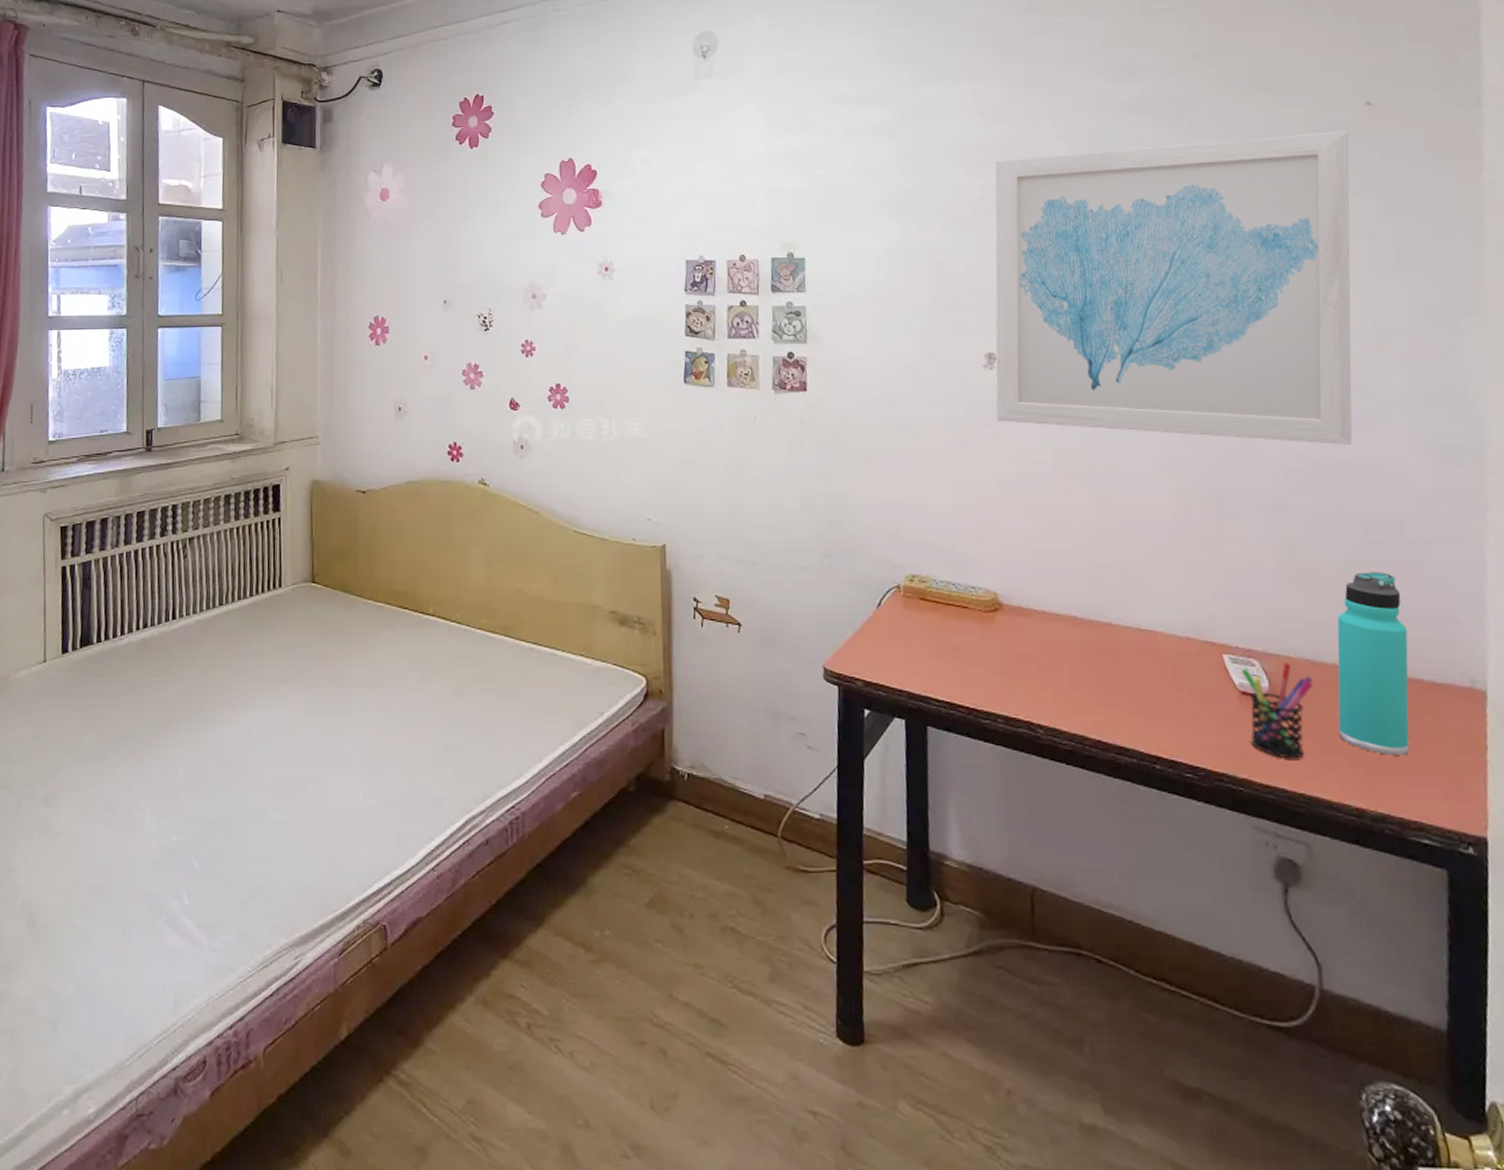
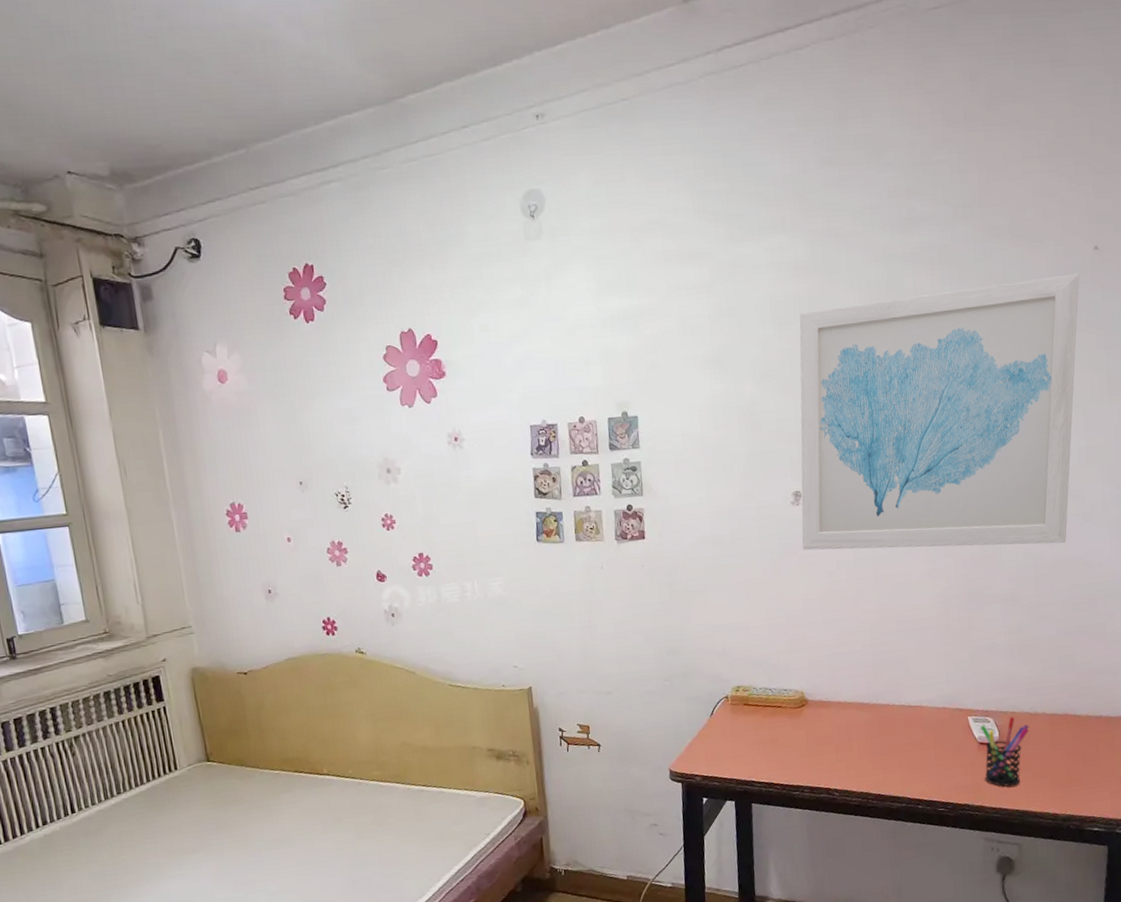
thermos bottle: present [1337,572,1410,755] -> none [1044,639,1095,774]

